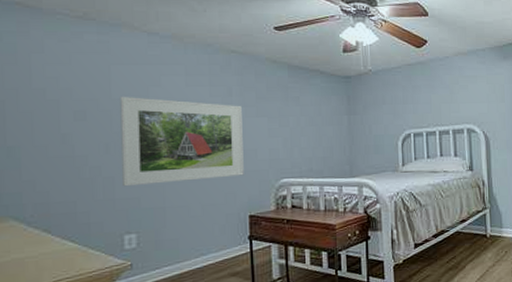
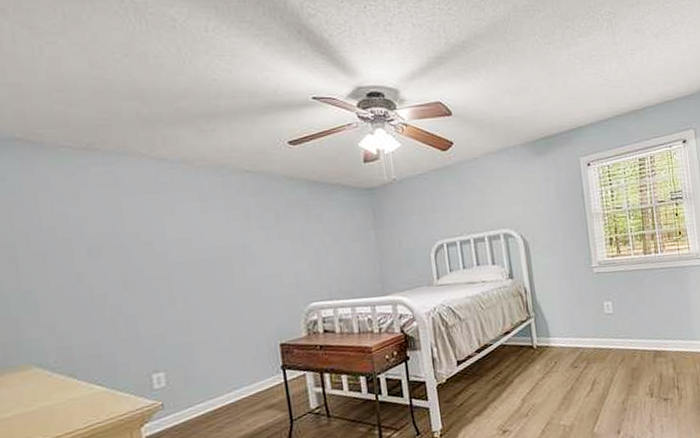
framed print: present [120,96,244,187] -> none [133,228,271,324]

